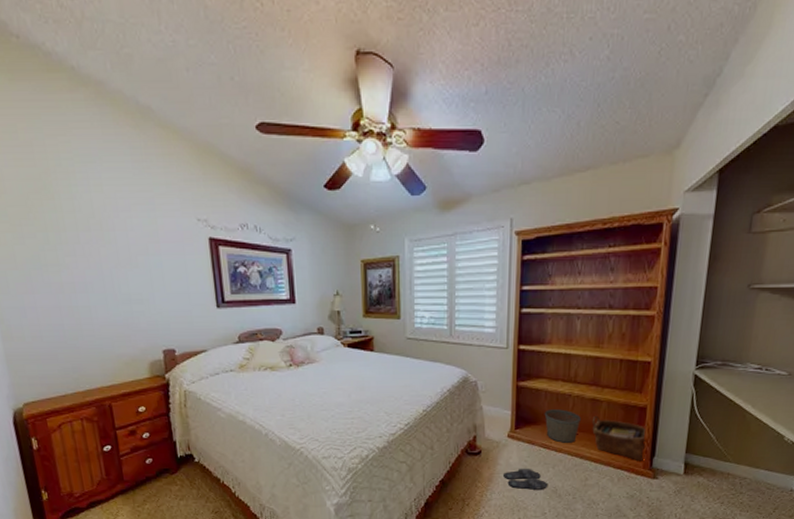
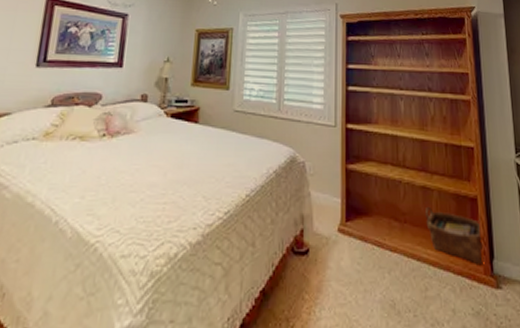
slippers: present [504,468,547,490] -> none [334,273,384,304]
basket: present [544,409,581,443] -> none [375,198,414,240]

